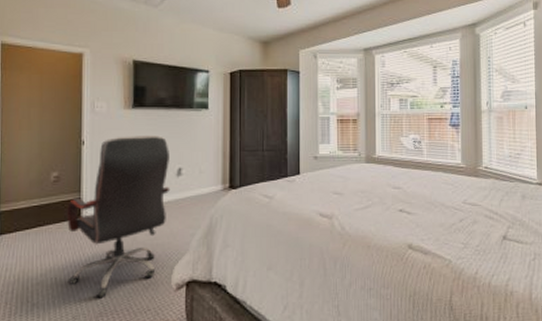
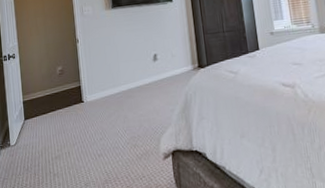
office chair: present [67,136,171,297] -> none [71,28,150,167]

